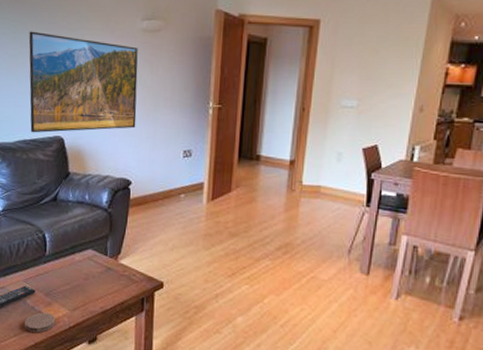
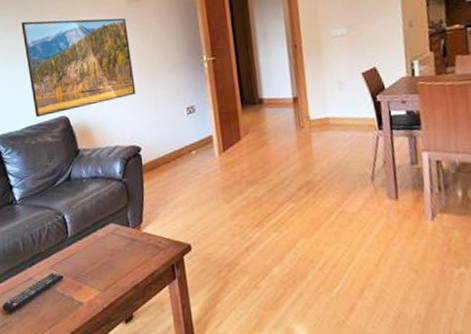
coaster: present [24,312,56,333] -> none [56,298,88,321]

